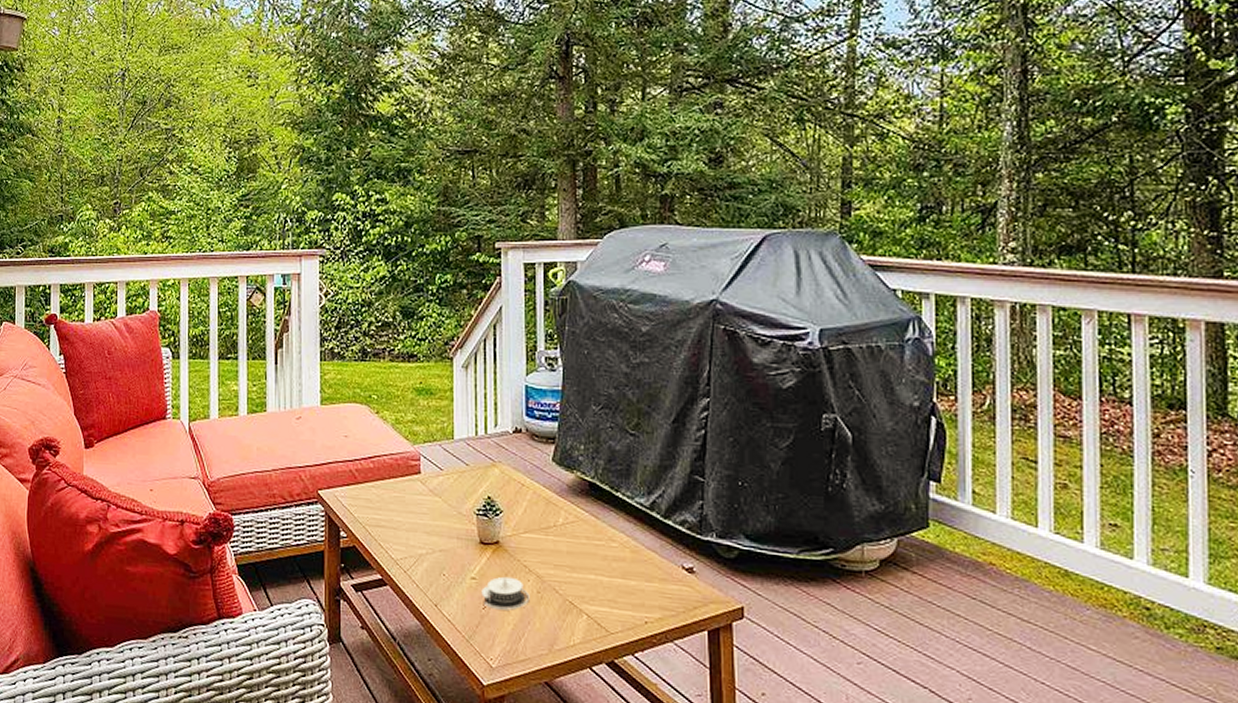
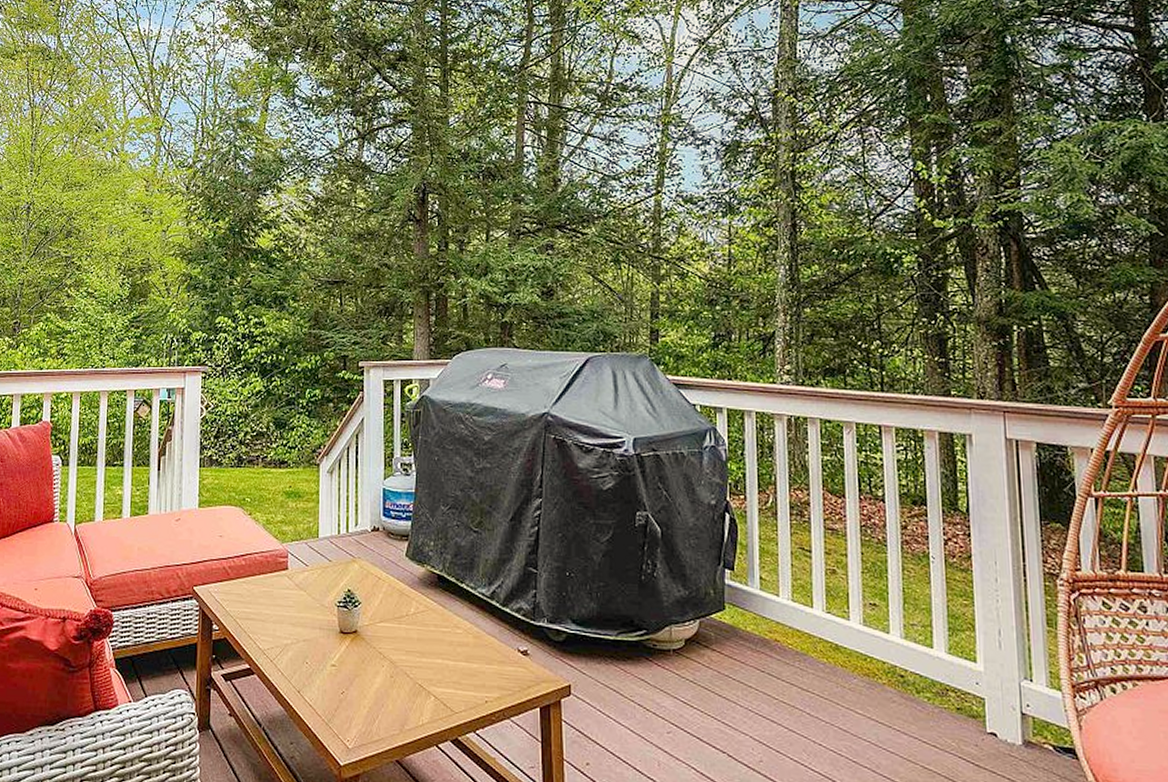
architectural model: present [481,576,530,611] -> none [340,663,384,694]

